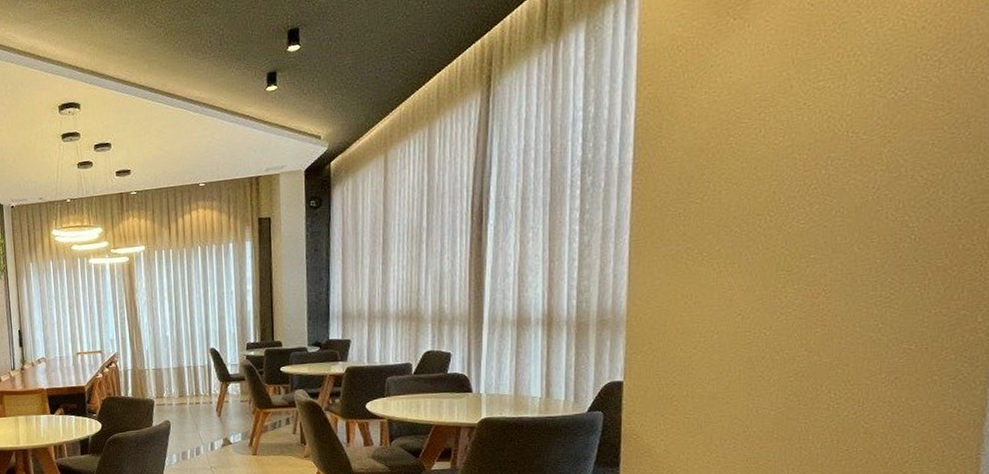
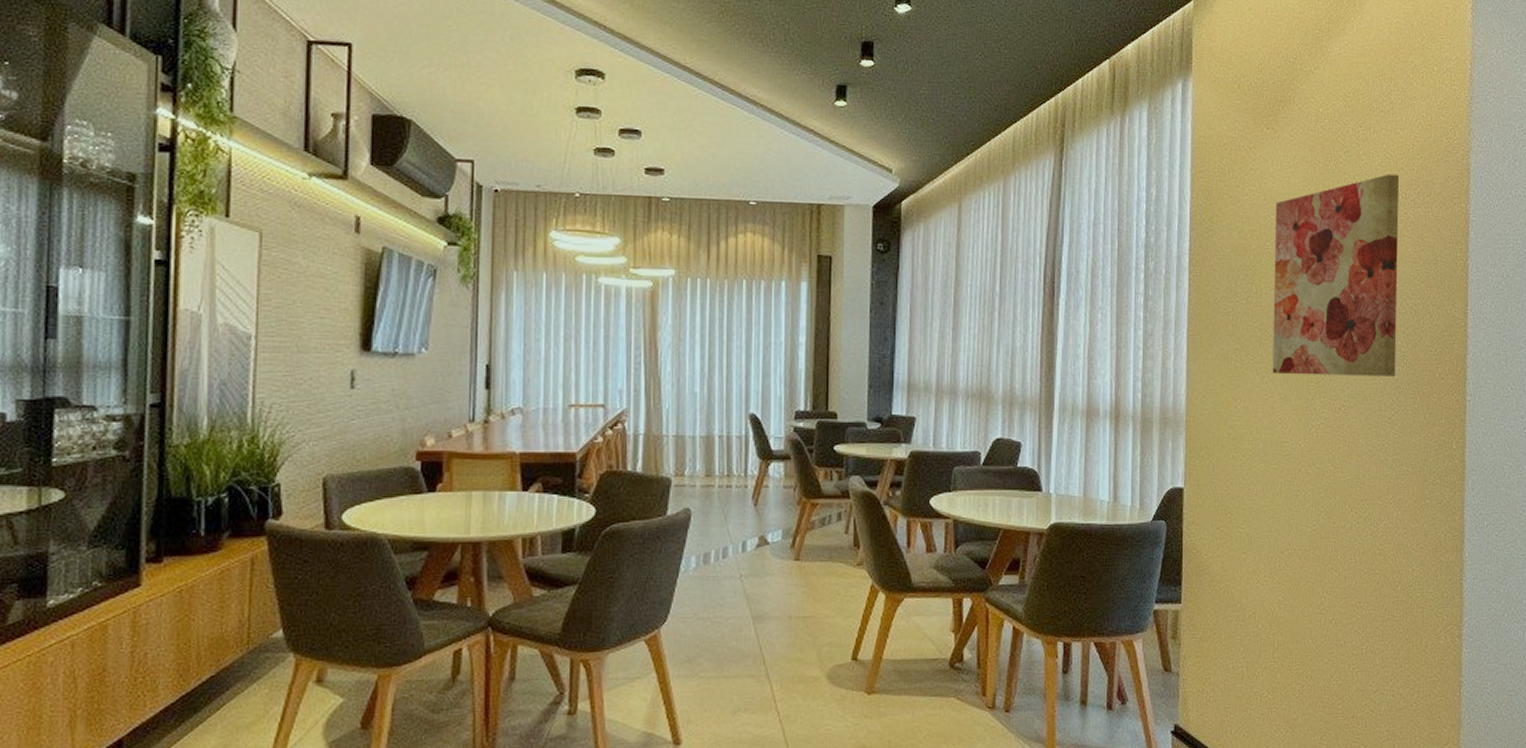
wall art: none [732,35,919,267] -> present [1272,174,1400,376]

